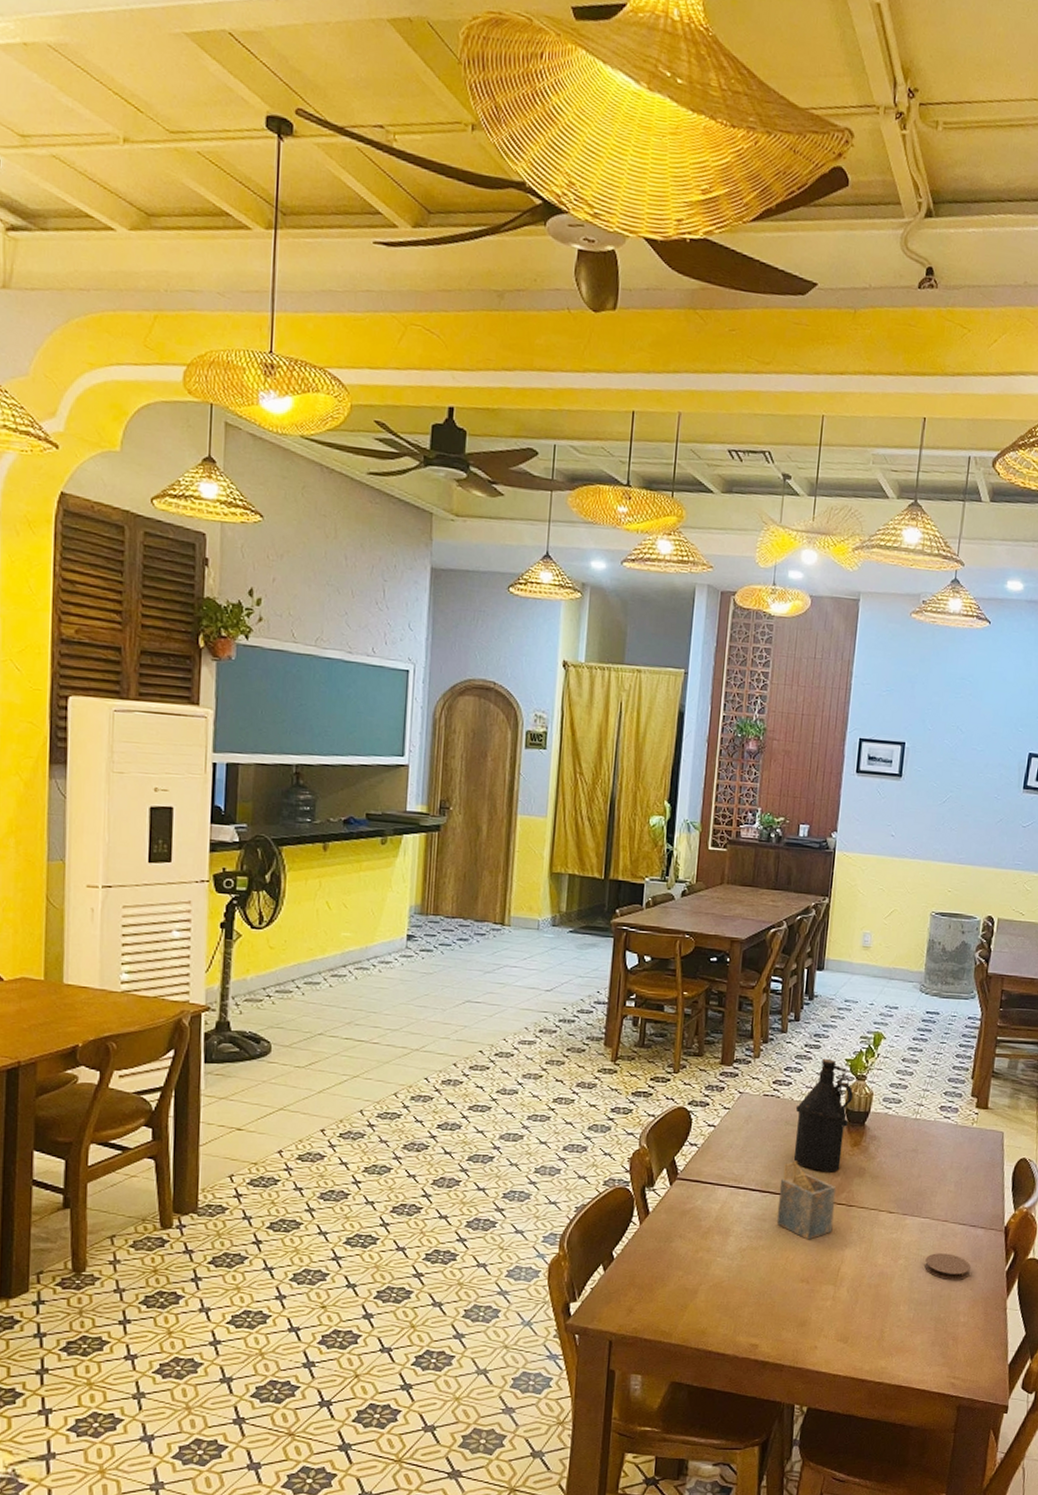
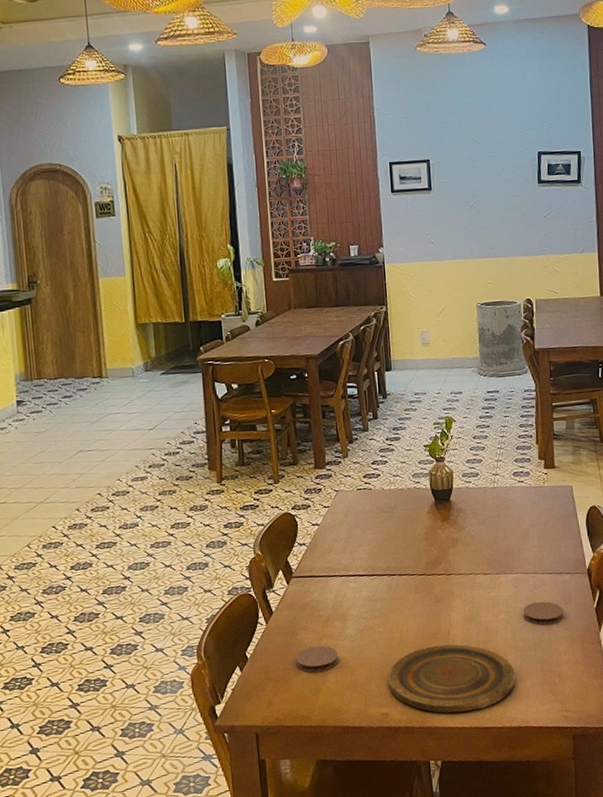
coaster: none [665,1258,714,1286] -> present [295,645,339,673]
plate: none [763,1280,905,1359] -> present [388,644,516,713]
napkin holder: present [777,1160,837,1240] -> none [384,542,437,612]
bottle: present [793,1058,853,1172] -> none [387,447,436,549]

